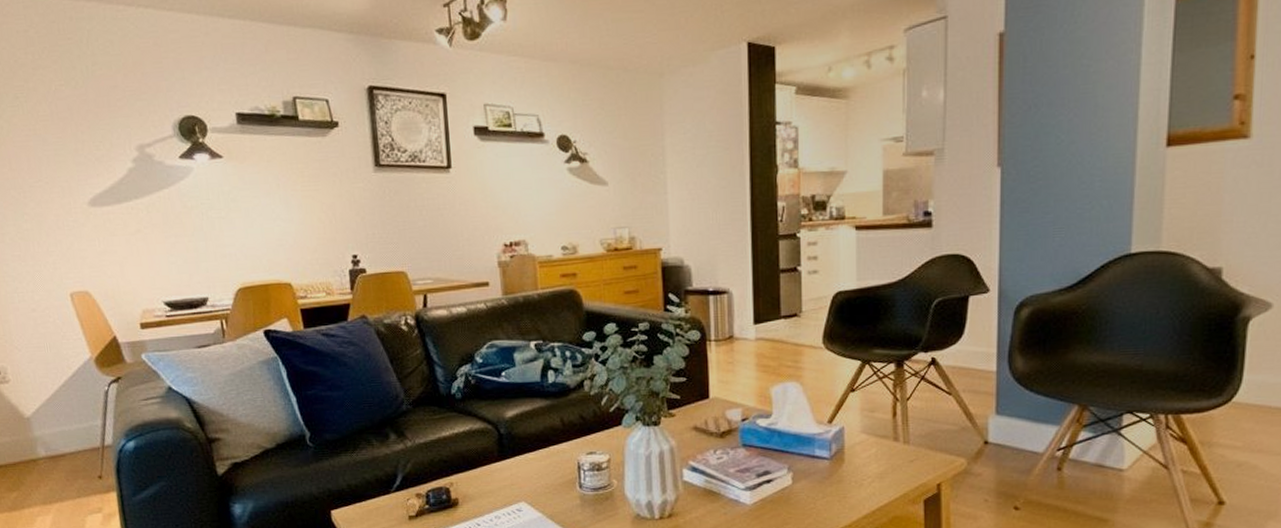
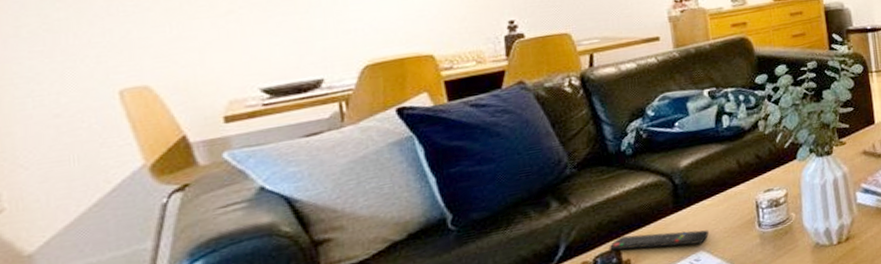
remote control: none [439,476,532,495] -> present [608,230,710,251]

